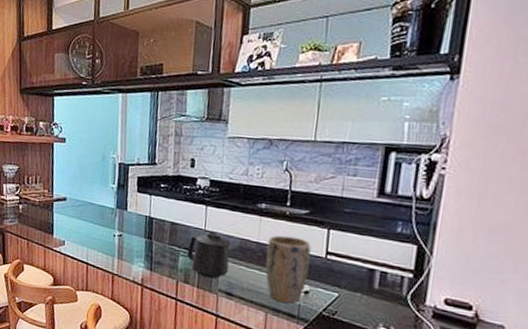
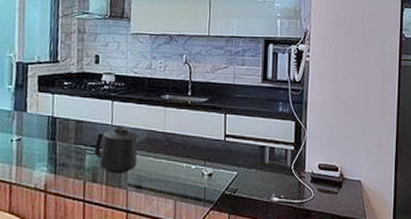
plant pot: present [265,235,311,304] -> none [172,123,212,187]

